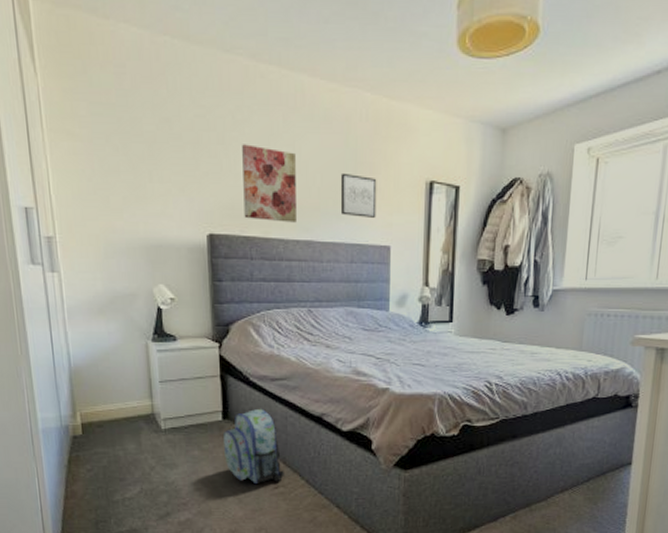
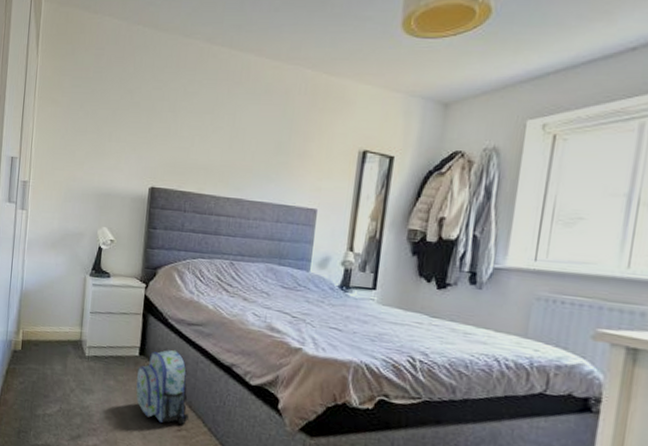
wall art: present [242,144,296,223] -> none [183,112,236,182]
wall art: present [340,172,377,218] -> none [271,139,310,182]

